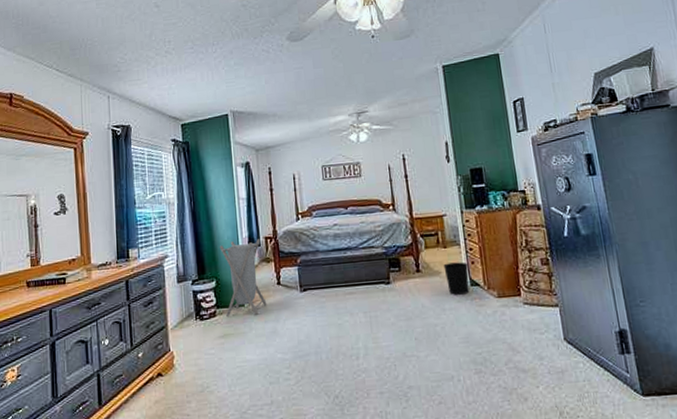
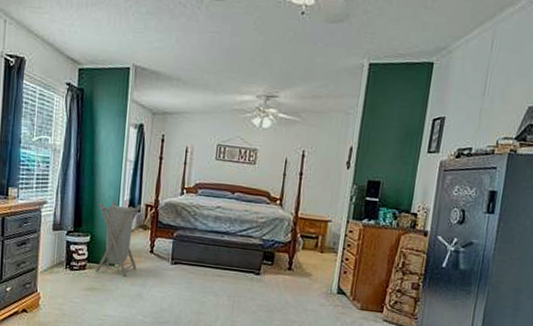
wastebasket: present [443,262,470,295] -> none [314,267,341,300]

